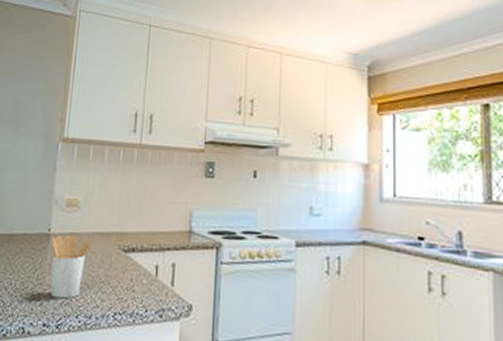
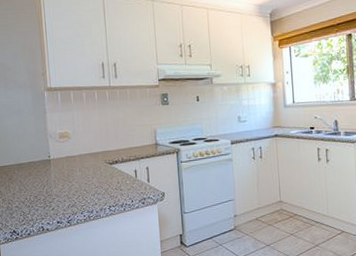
utensil holder: present [51,235,91,299] -> none [52,158,84,203]

